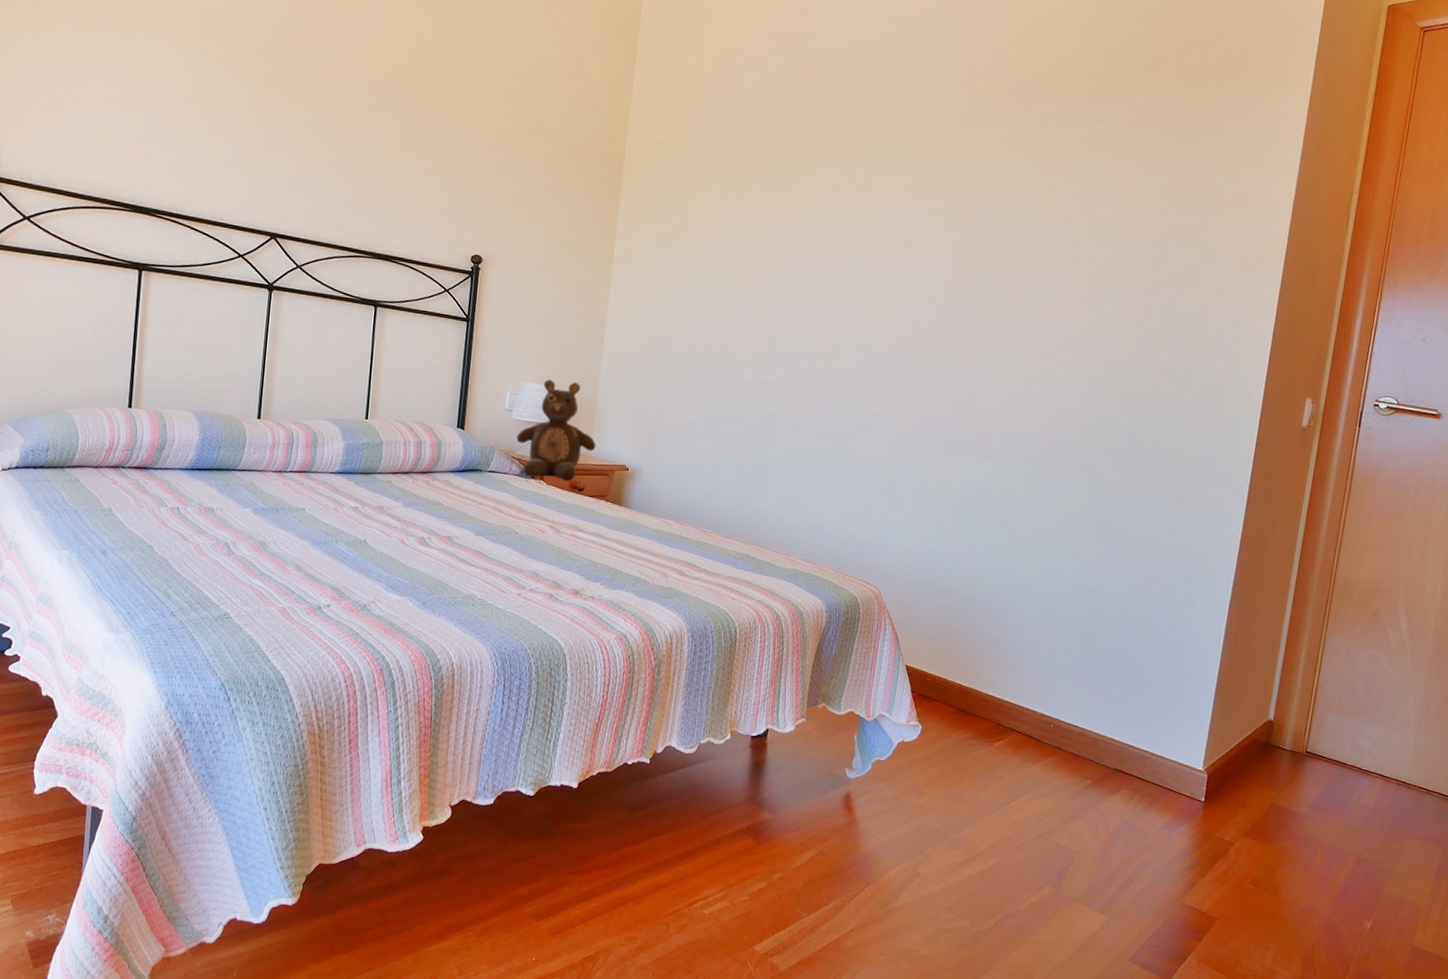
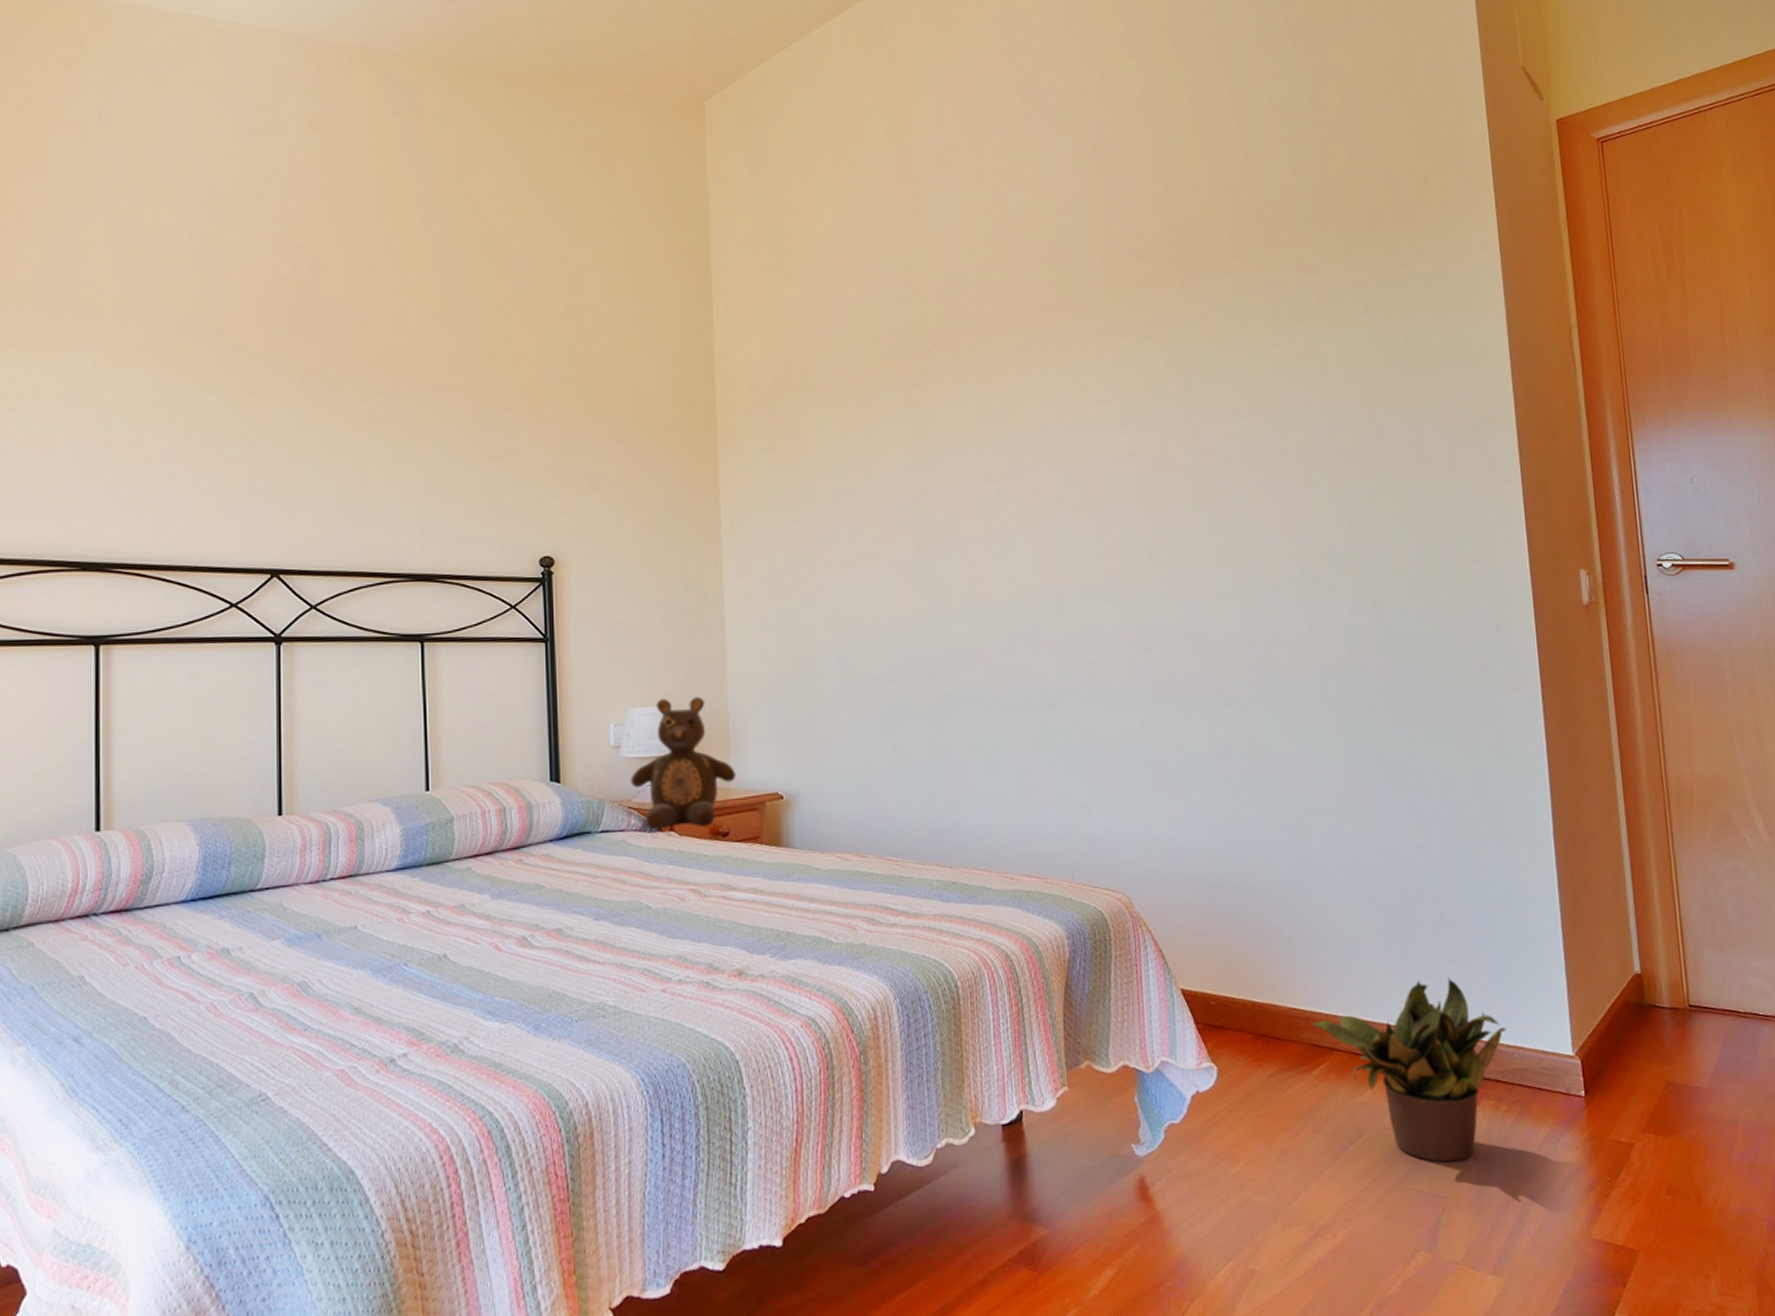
potted plant: none [1001,693,1154,829] -> present [1311,977,1506,1163]

